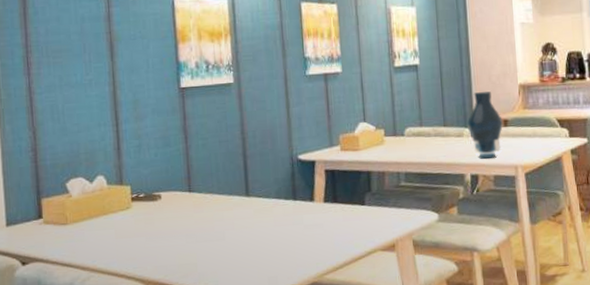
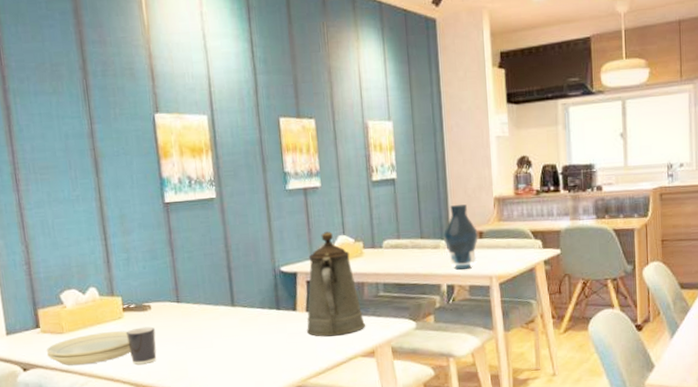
plate: none [47,222,138,260] -> present [46,331,131,366]
mug: none [133,217,165,258] -> present [126,326,157,365]
coffee pot: none [324,118,386,229] -> present [307,231,365,337]

